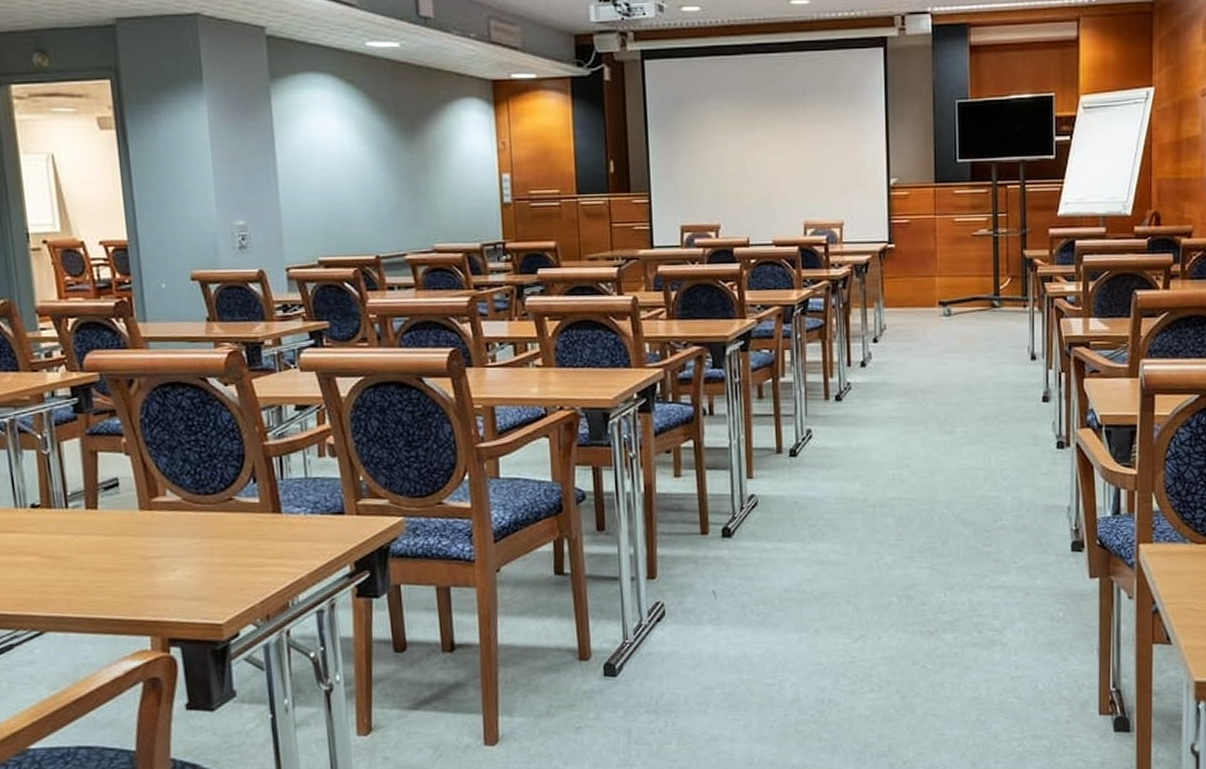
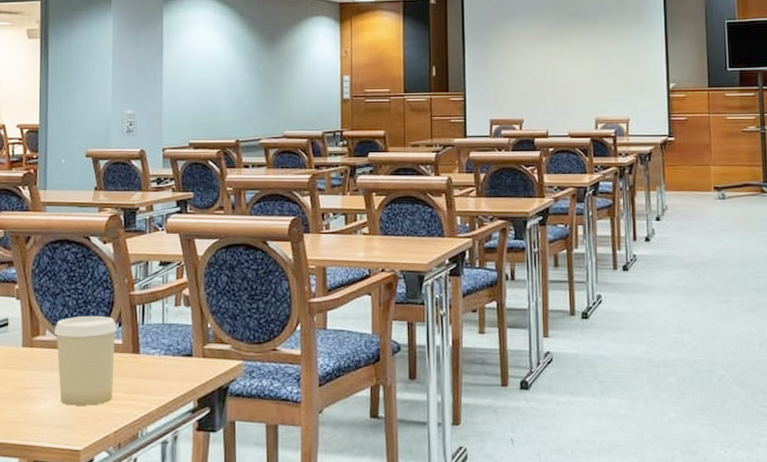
cup: none [175,471,255,575] -> present [54,315,117,406]

